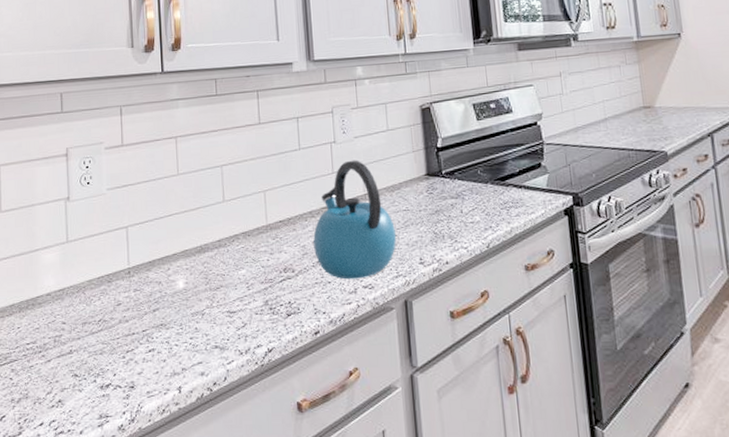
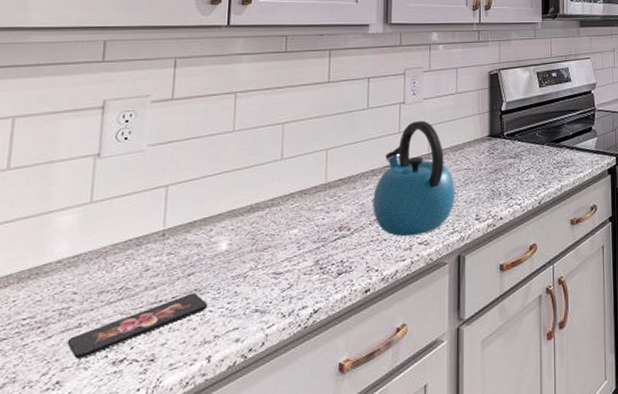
smartphone: none [63,327,174,381] -> present [67,293,208,359]

